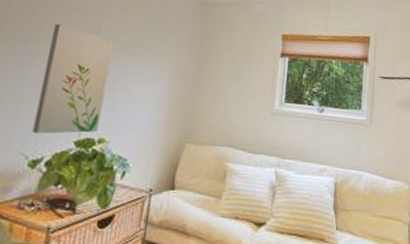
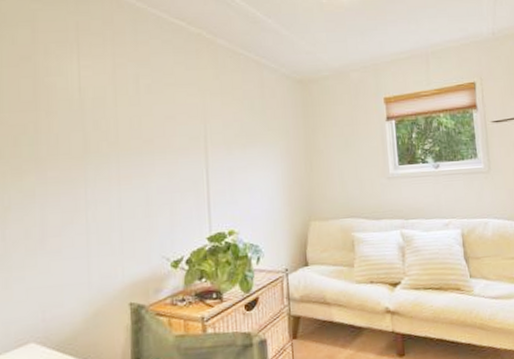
wall art: present [32,23,114,134] -> none [163,130,227,237]

